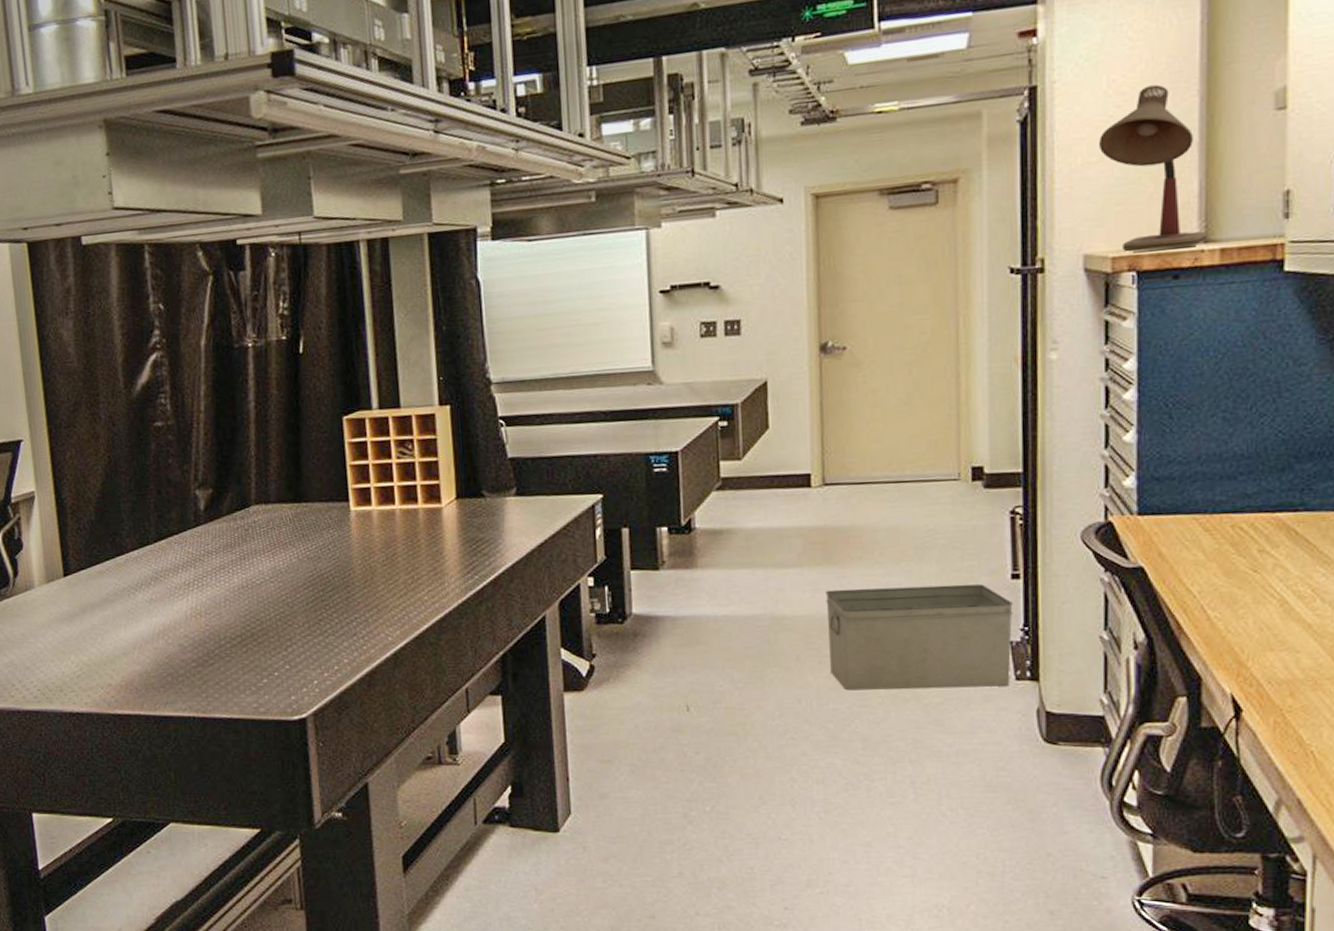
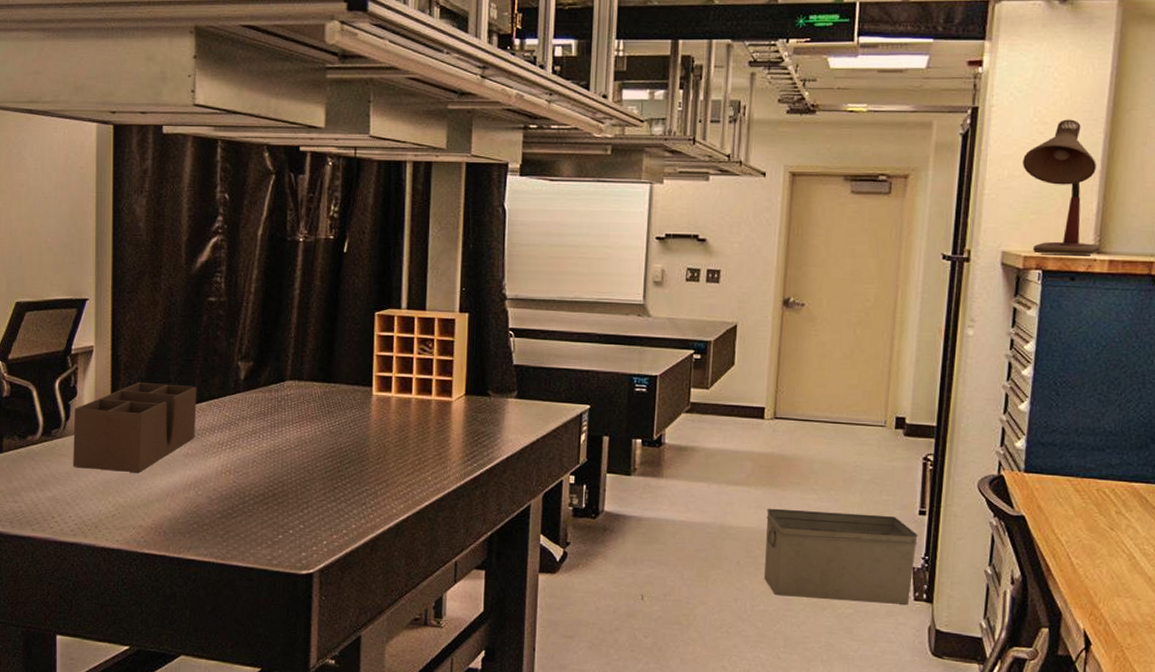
desk organizer: none [22,523,158,628] -> present [73,382,197,473]

